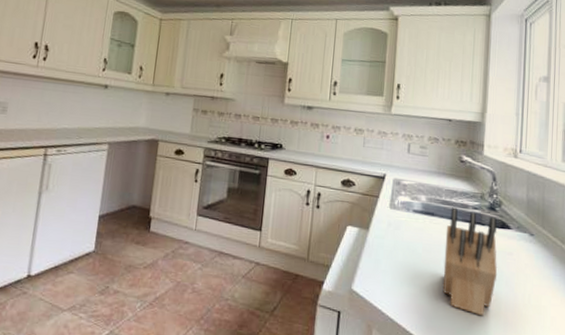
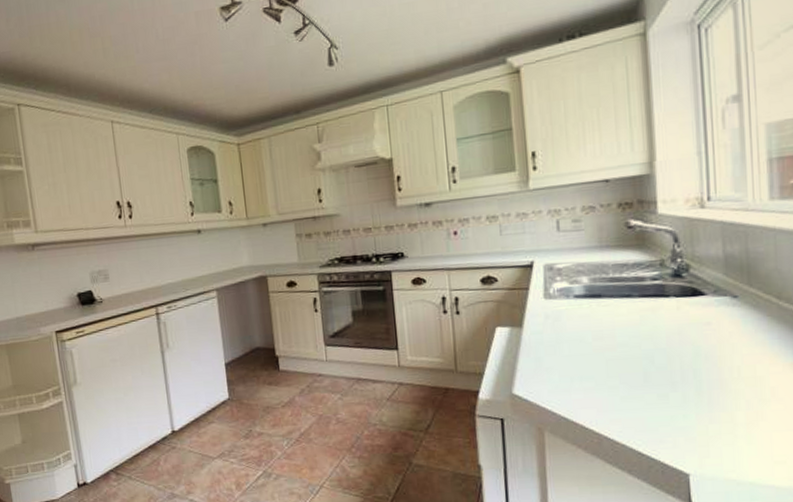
knife block: present [443,207,498,316] -> none [619,283,693,400]

